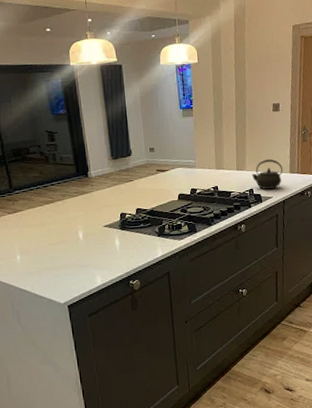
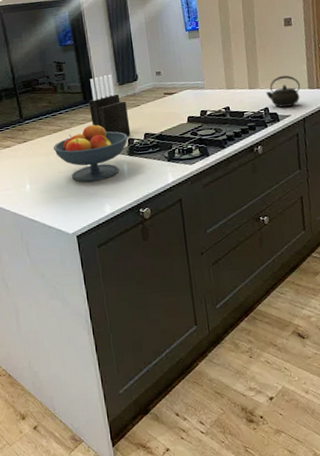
fruit bowl: none [44,196,120,254] -> present [53,123,128,182]
knife block: none [81,147,123,211] -> present [89,74,131,137]

